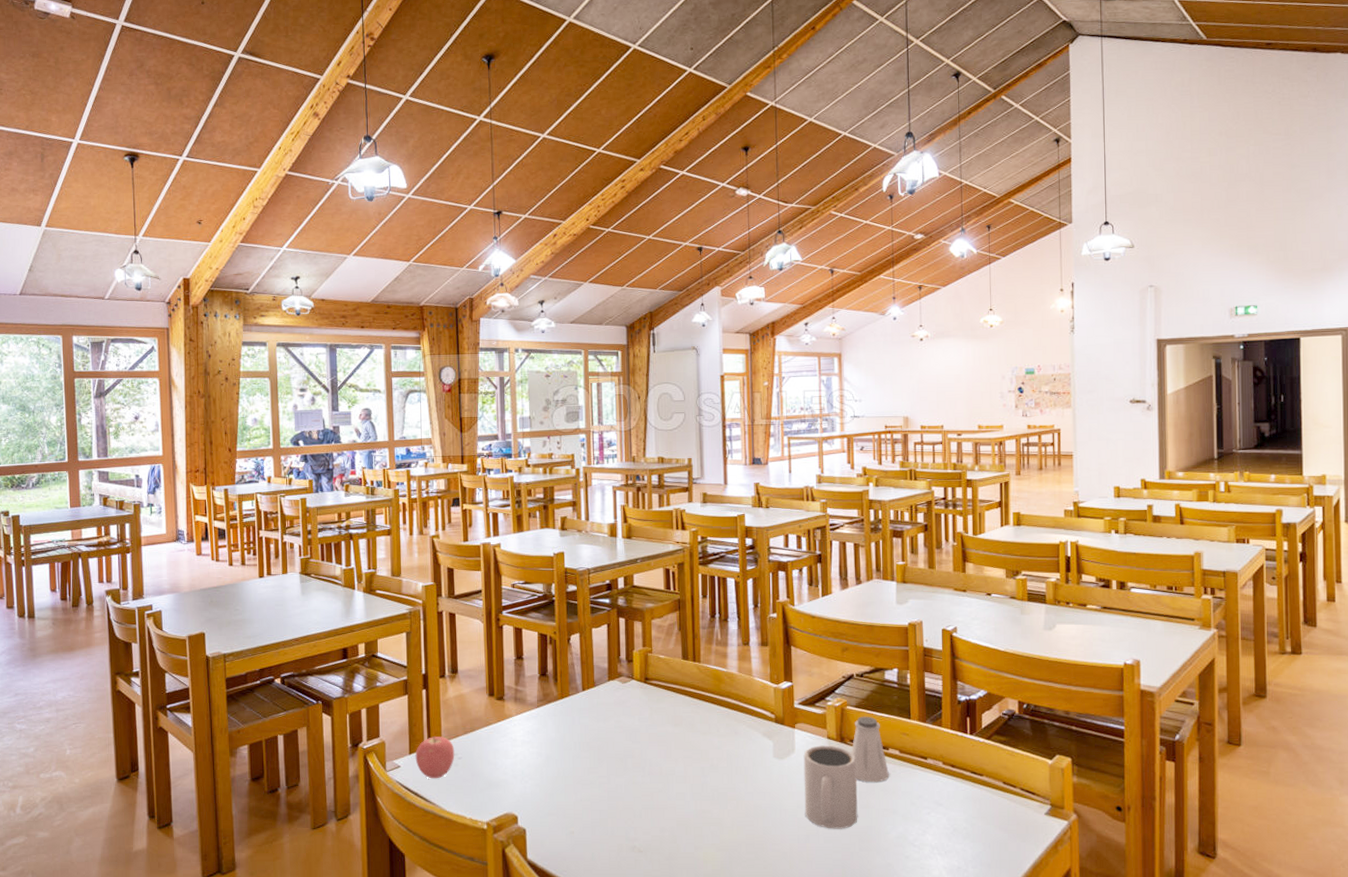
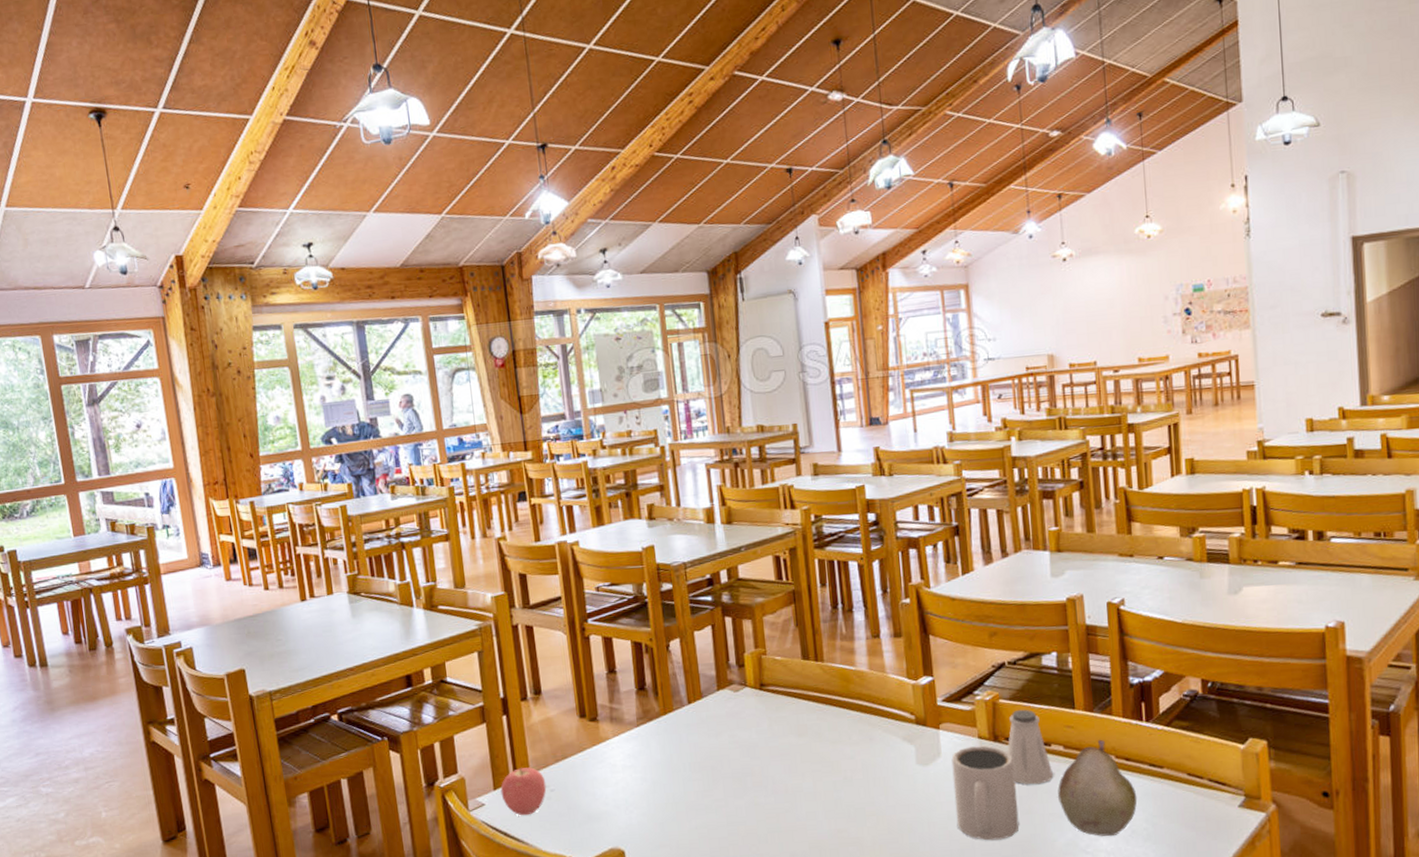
fruit: none [892,747,960,833] -> present [1058,739,1138,837]

